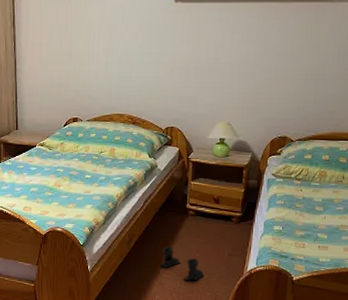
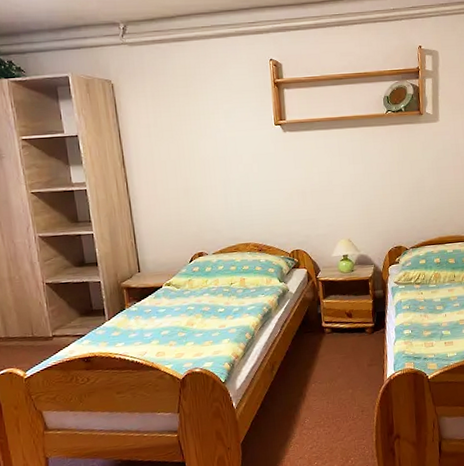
boots: present [160,246,205,281] -> none [305,367,349,399]

